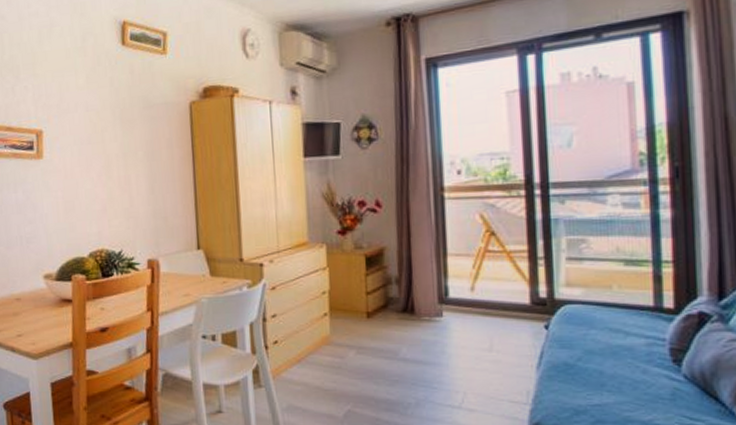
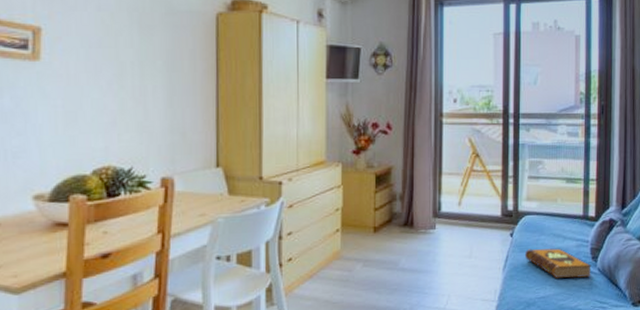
hardback book: none [567,345,673,385] -> present [524,248,592,279]

